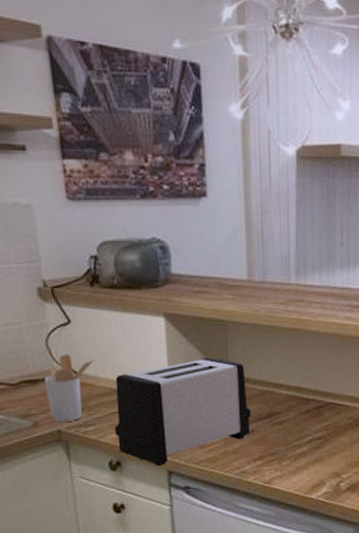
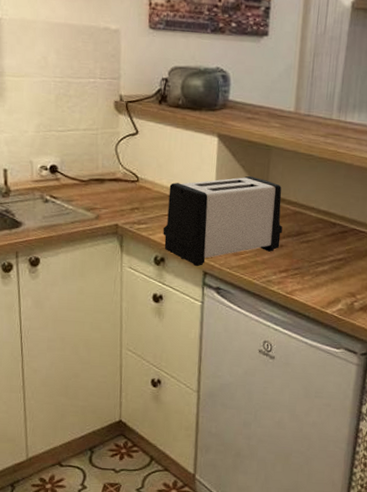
utensil holder: present [44,354,96,422] -> none [110,160,155,218]

